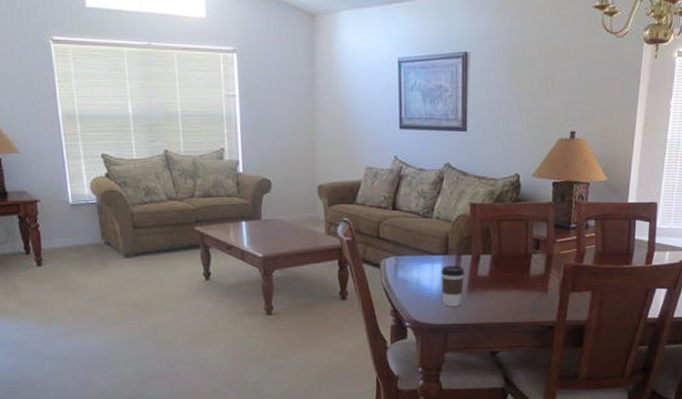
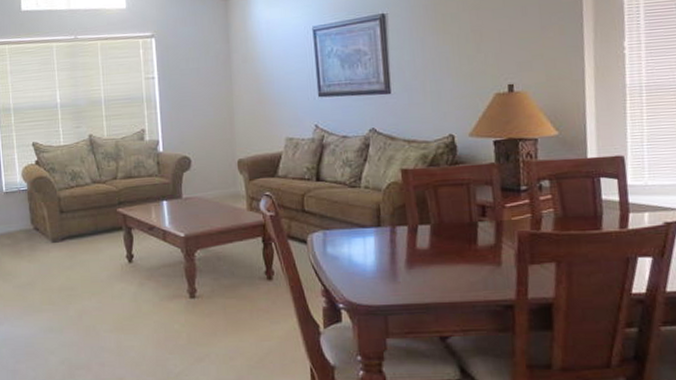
coffee cup: present [441,266,465,307] -> none [375,238,402,285]

